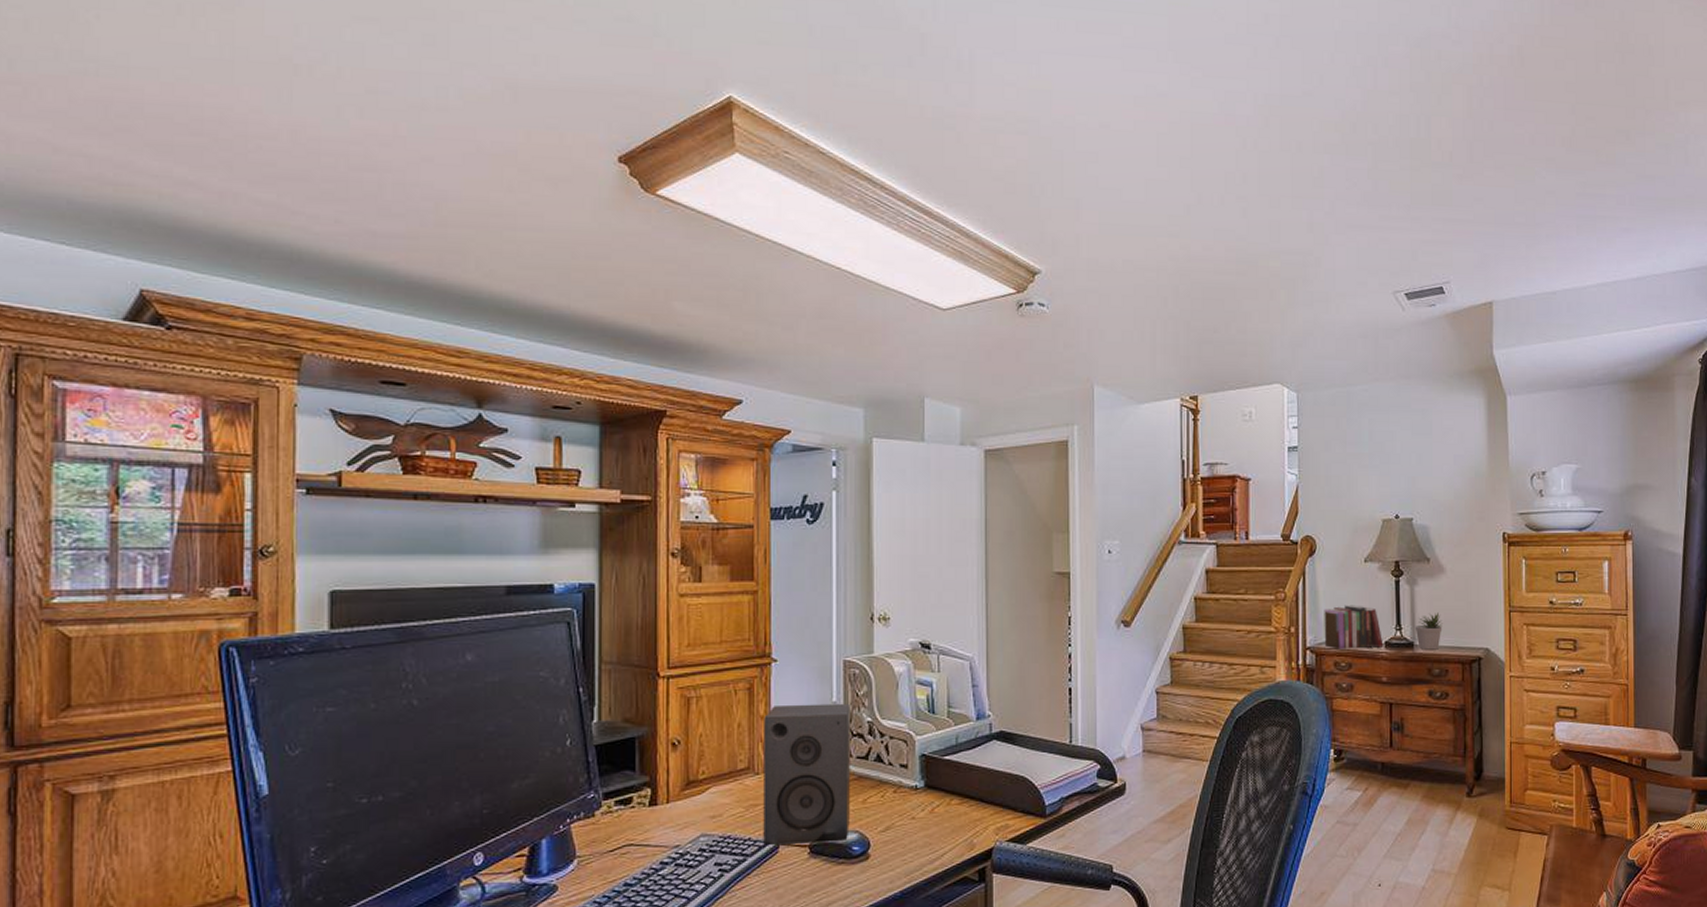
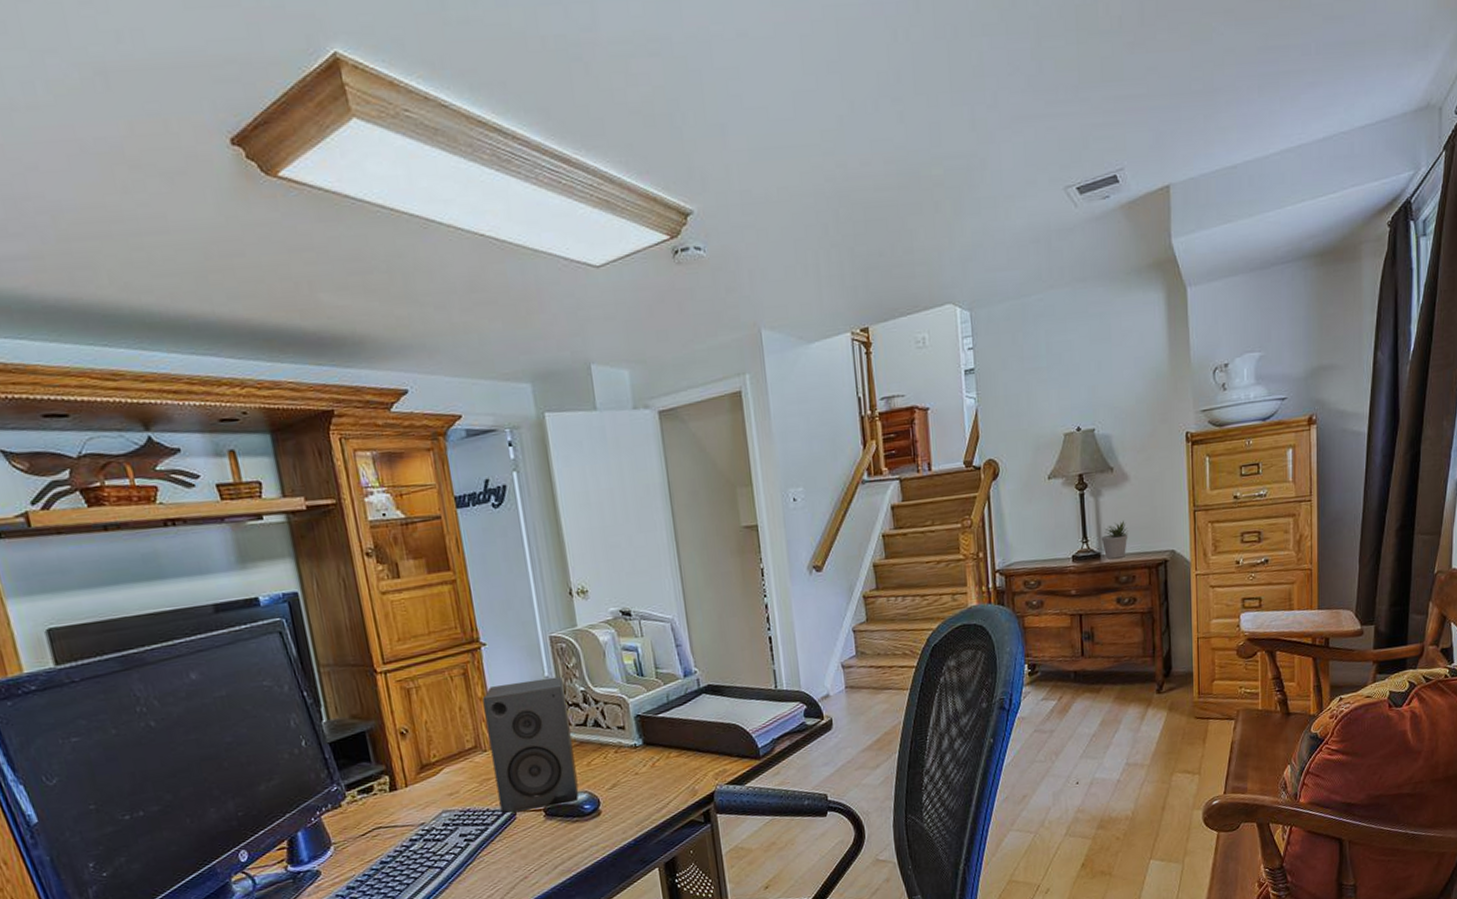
books: present [1324,605,1384,650] -> none [1010,523,1071,569]

